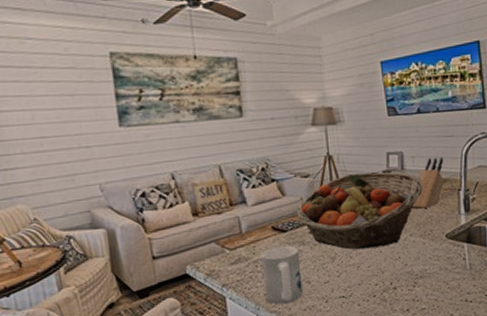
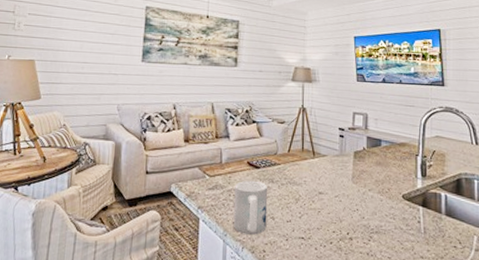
fruit basket: present [296,172,422,250] -> none [270,126,383,197]
knife block: present [412,157,445,209] -> none [373,122,404,167]

